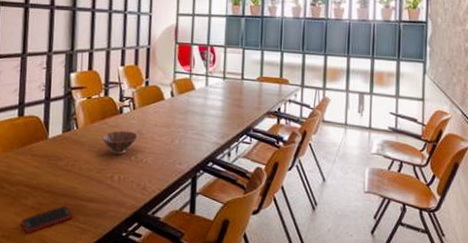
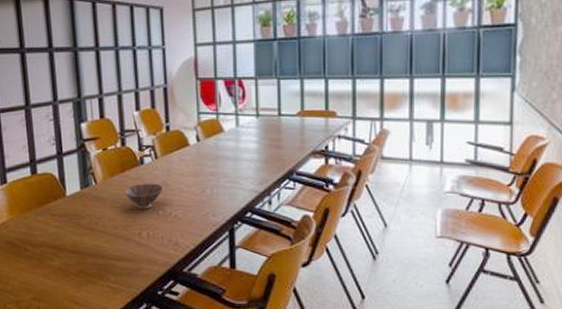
cell phone: present [21,206,73,233] -> none [50,266,103,295]

